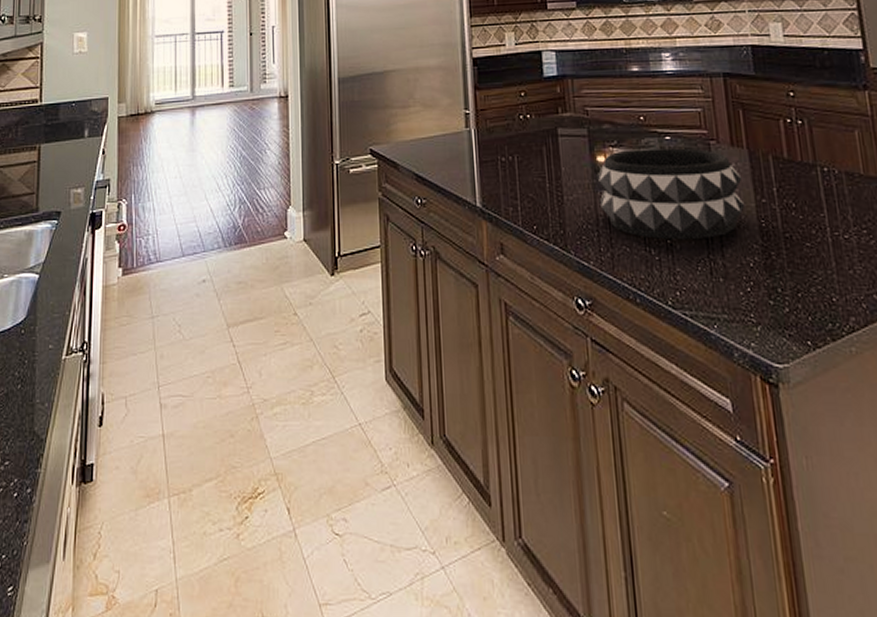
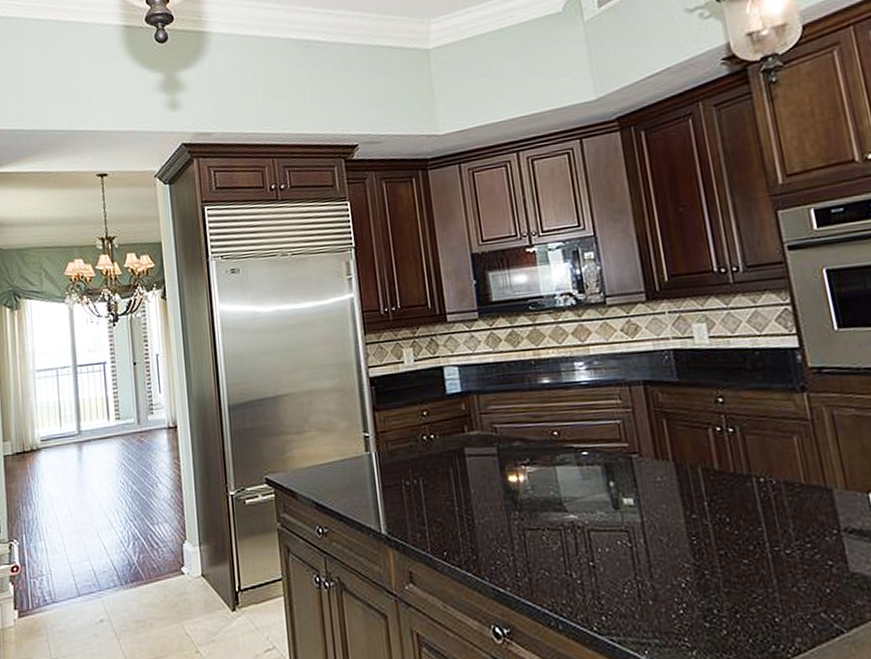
decorative bowl: present [597,148,746,240] -> none [509,463,674,562]

